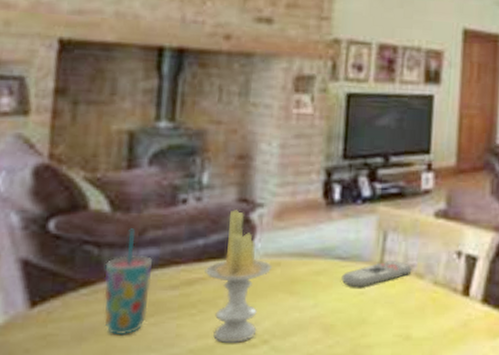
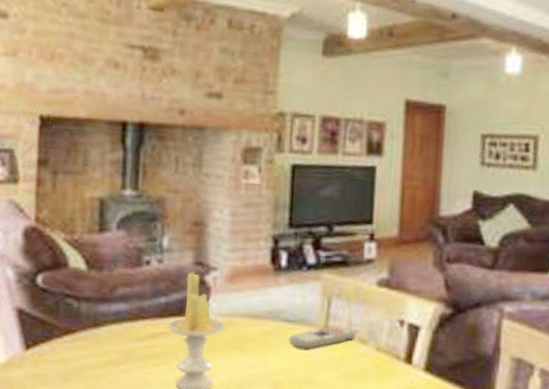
cup: present [104,228,153,336] -> none [83,285,123,379]

